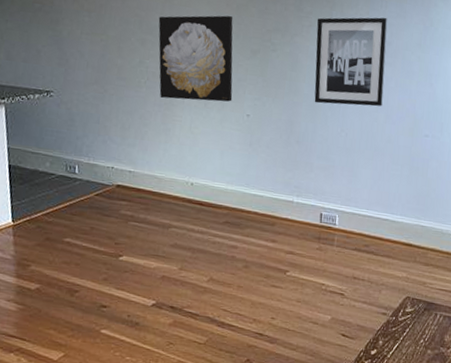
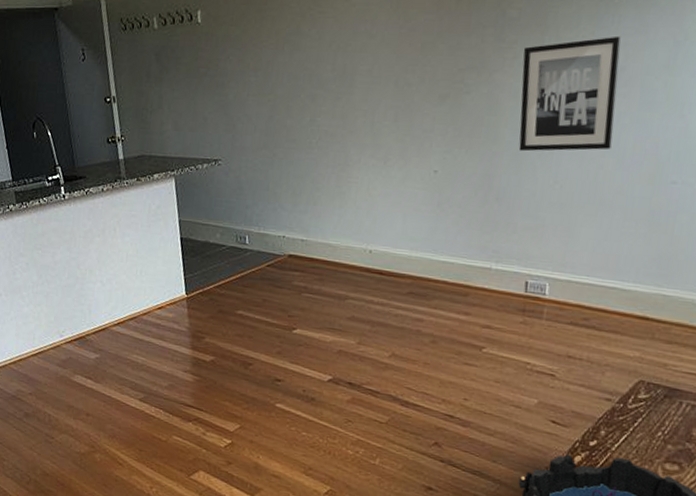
wall art: present [158,15,233,102] -> none [330,58,418,159]

